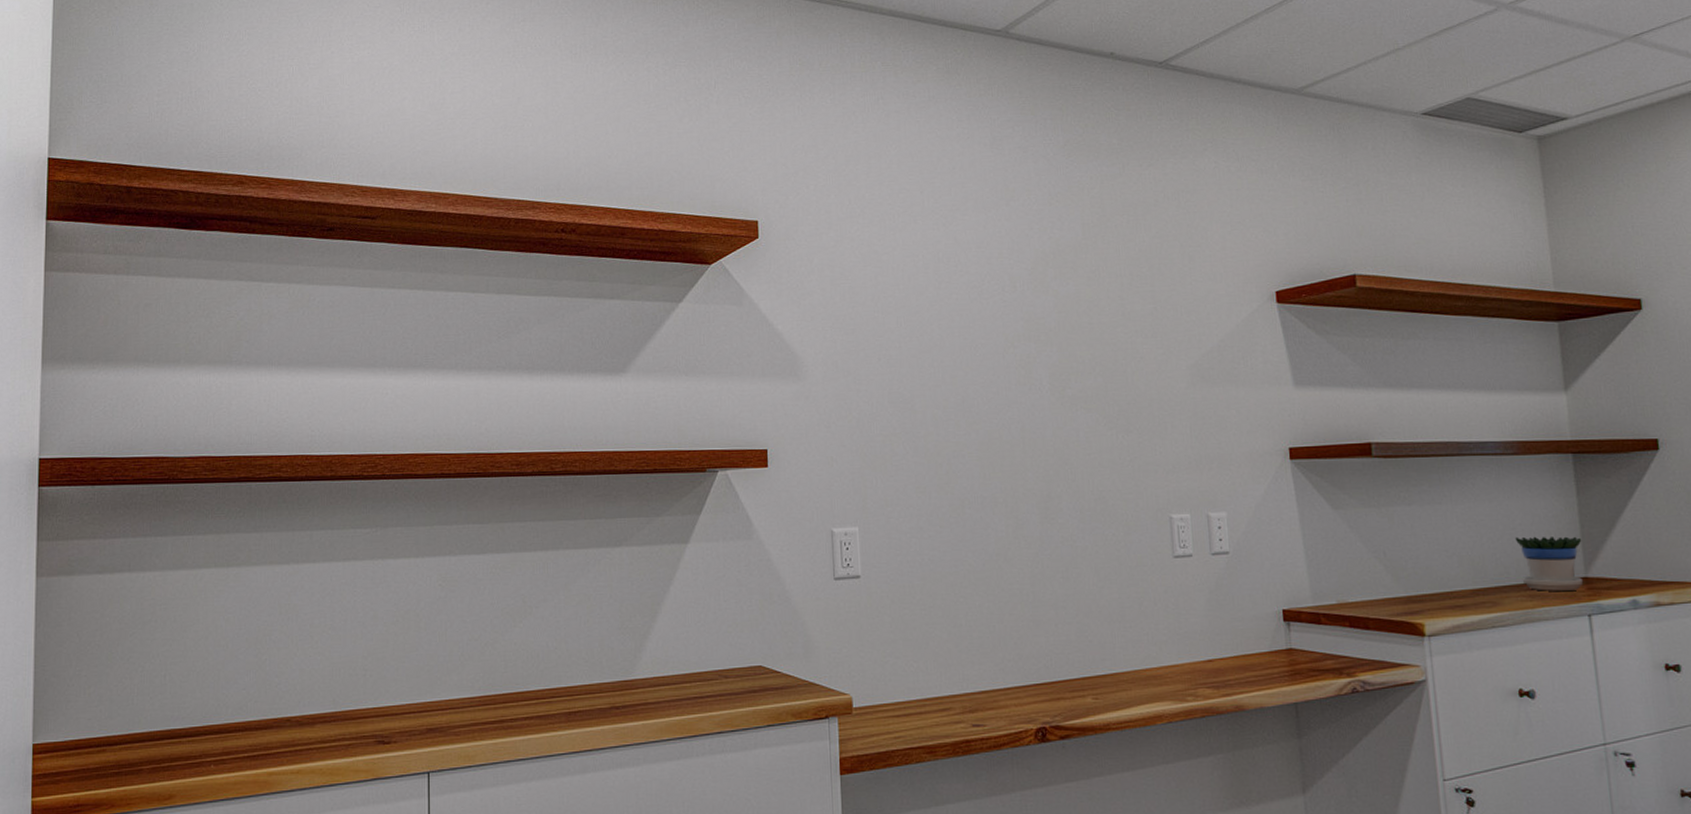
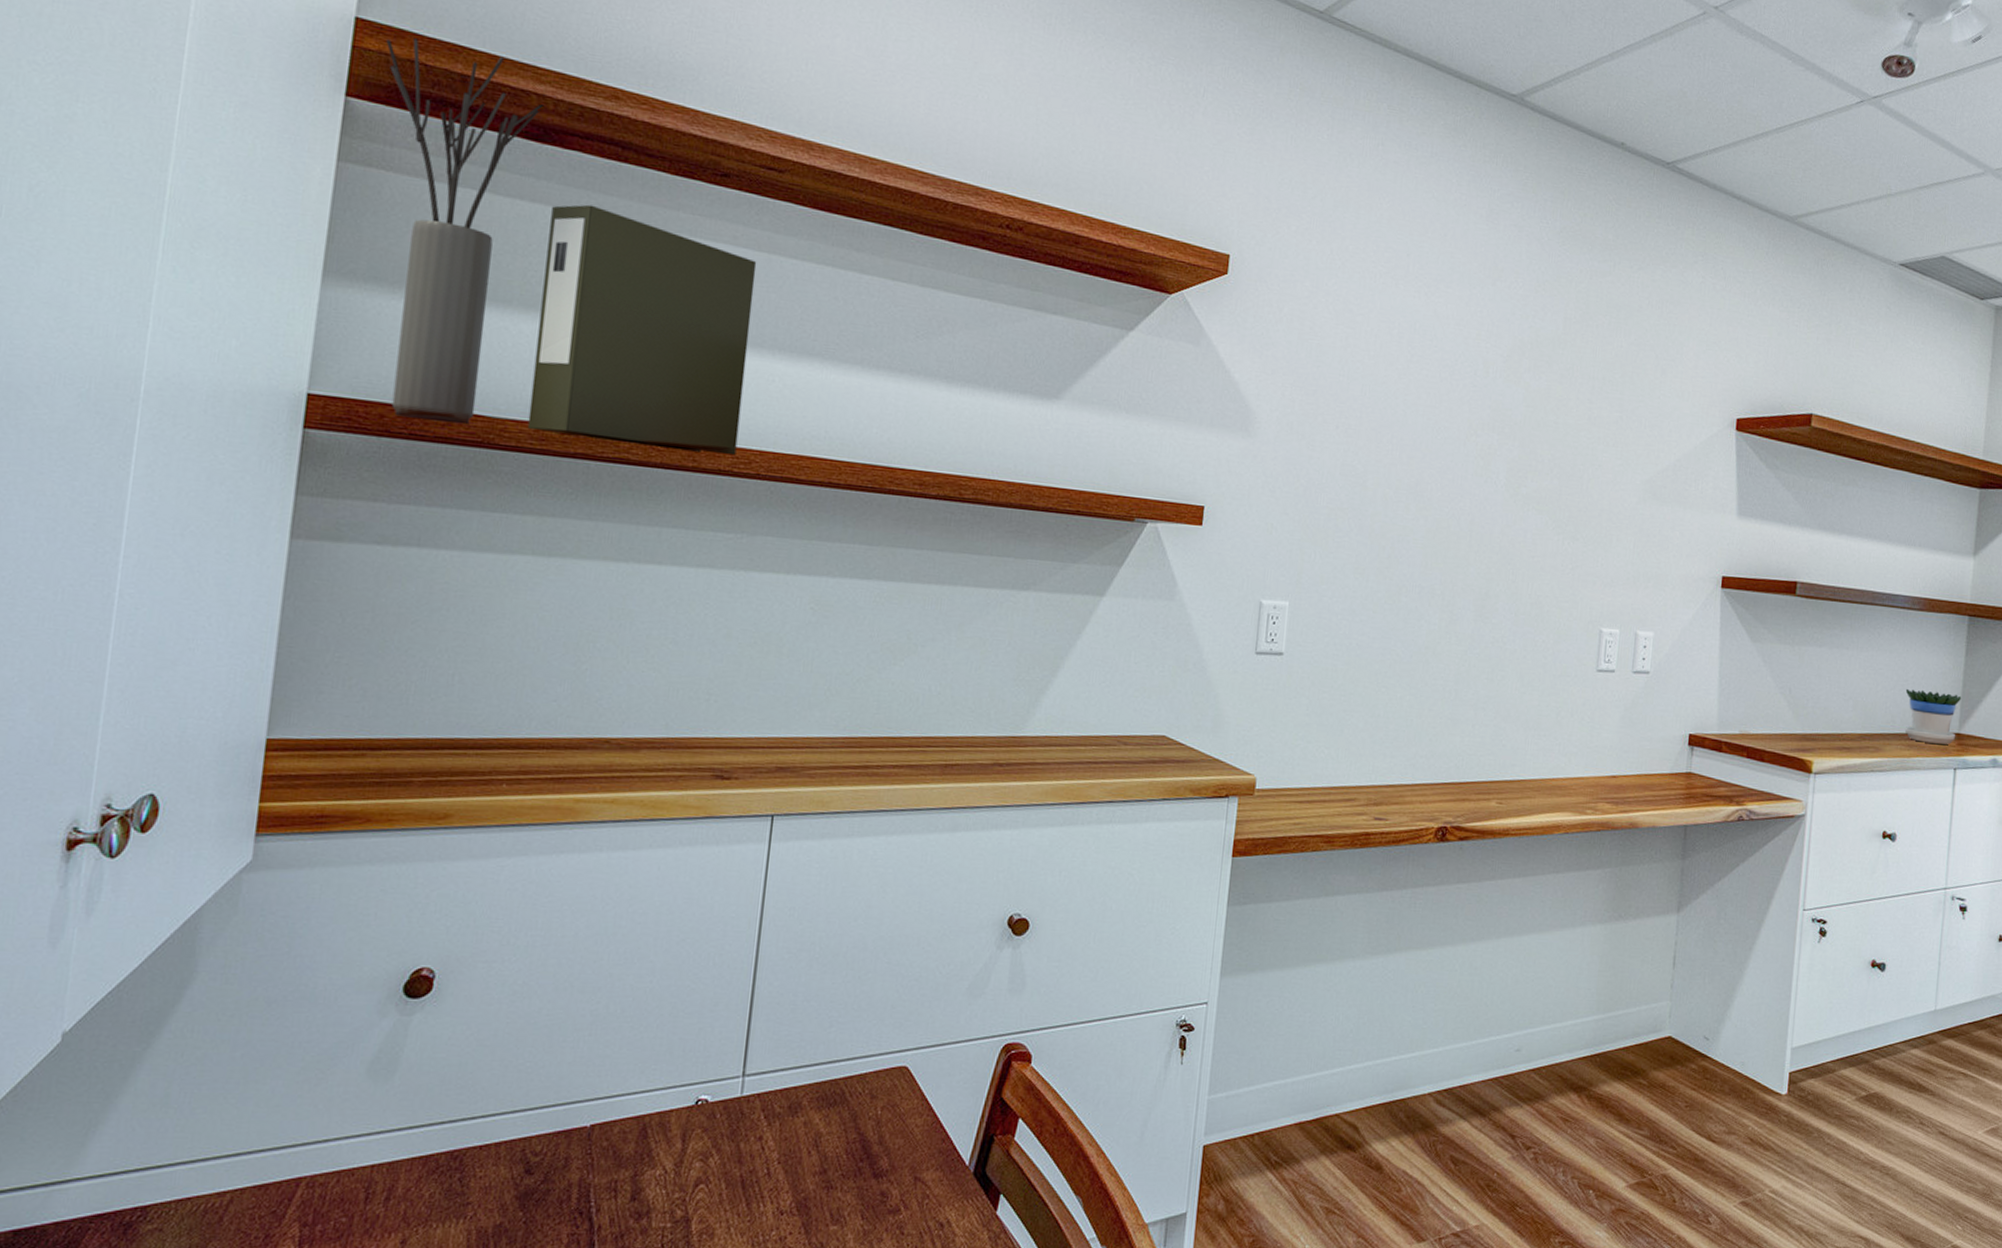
vase: none [71,166,191,468] -> present [386,38,547,425]
binder: none [201,272,364,464] -> present [527,204,757,456]

